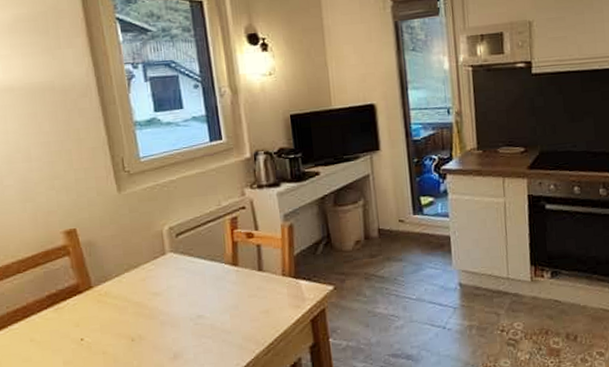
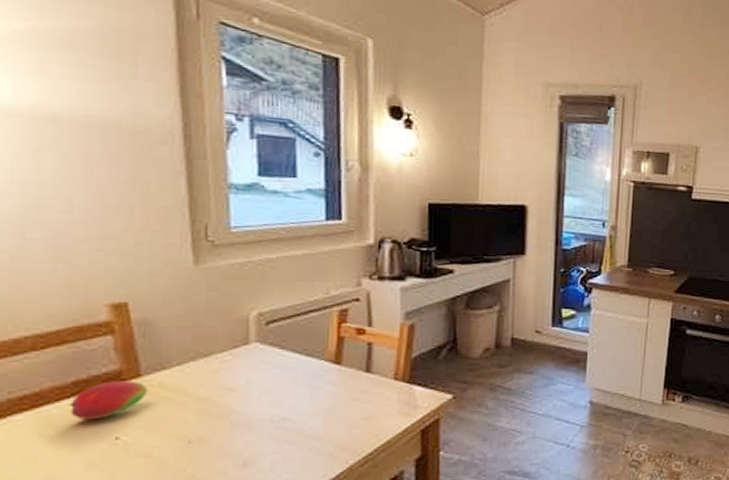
fruit: none [46,292,99,326] -> present [68,380,148,420]

